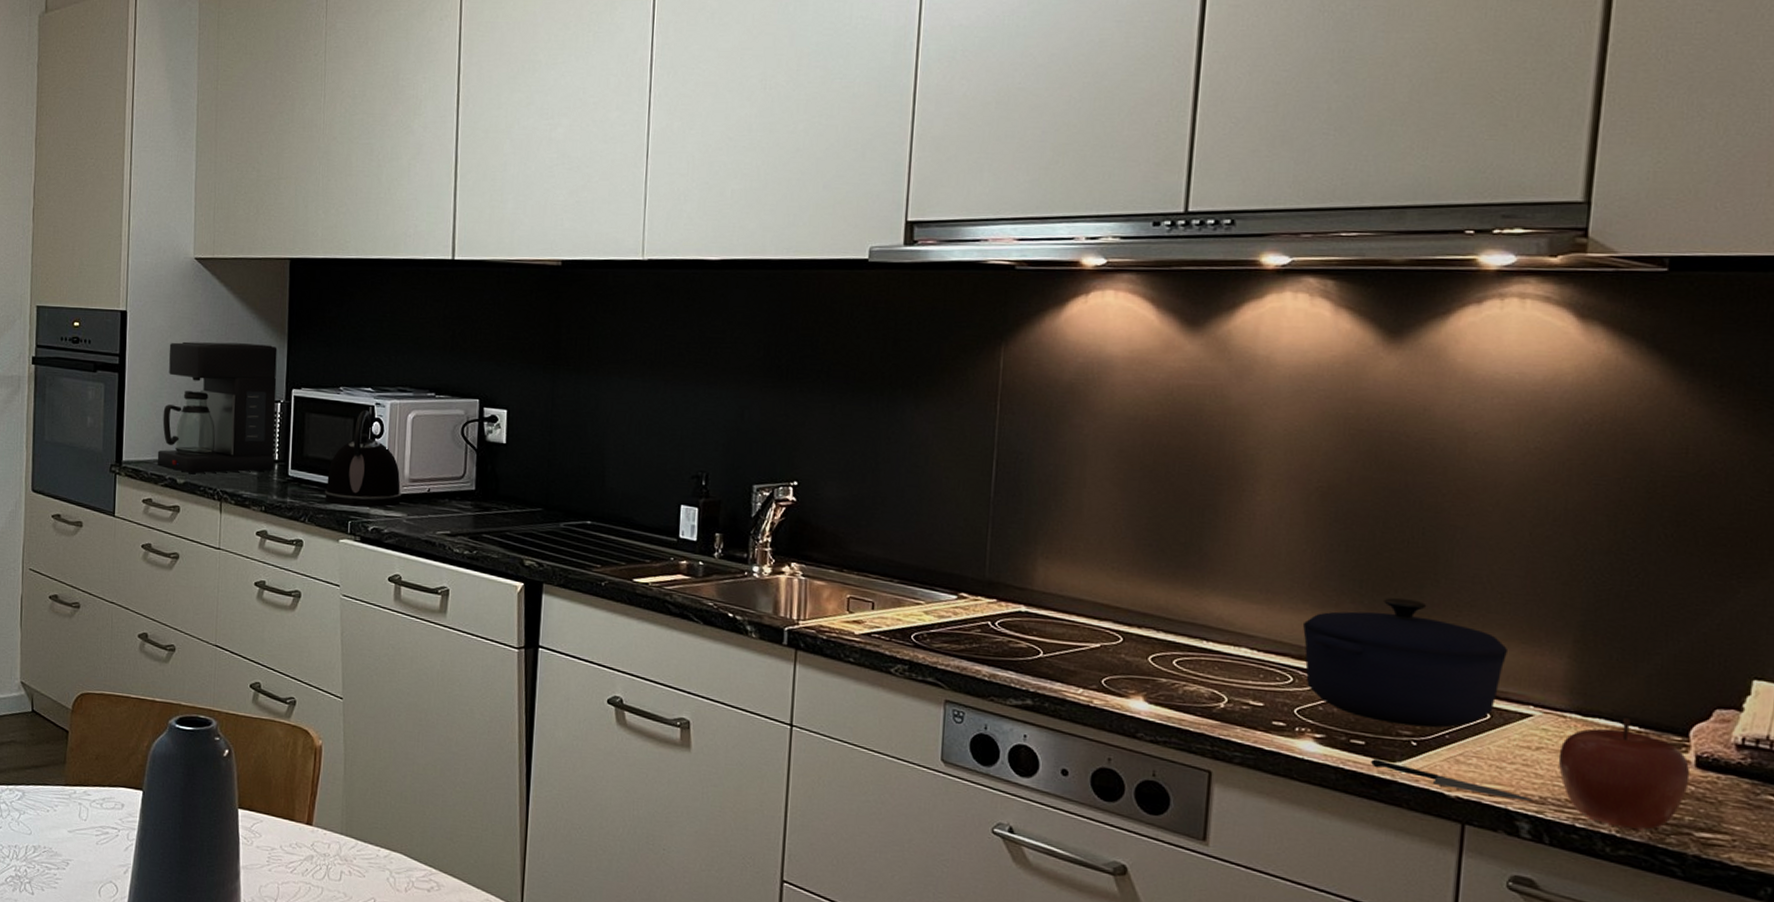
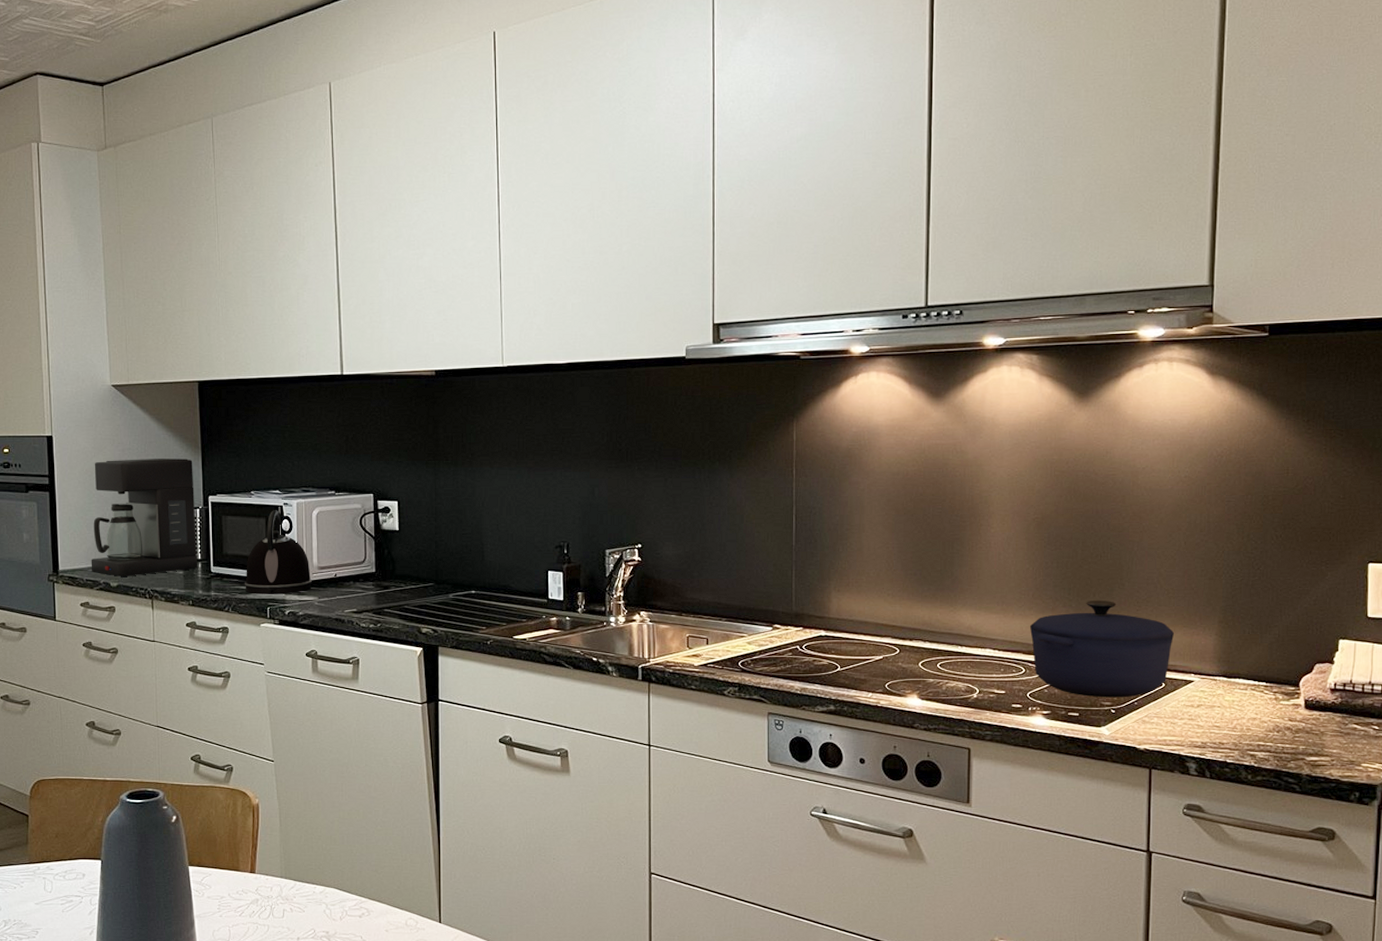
kitchen knife: present [1370,759,1535,802] -> none [1083,726,1199,747]
fruit: present [1558,718,1690,830] -> none [1213,677,1302,759]

